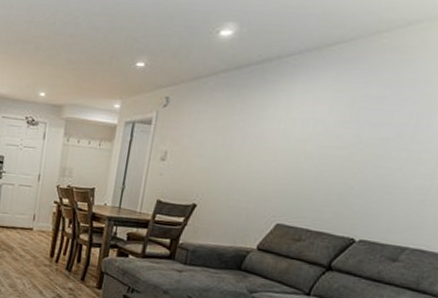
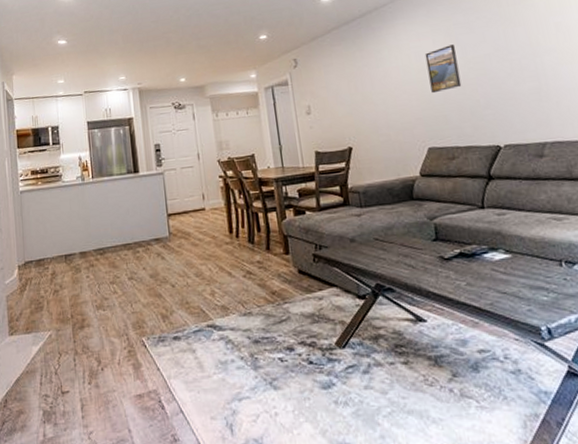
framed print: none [304,118,353,169] -> present [424,44,462,94]

